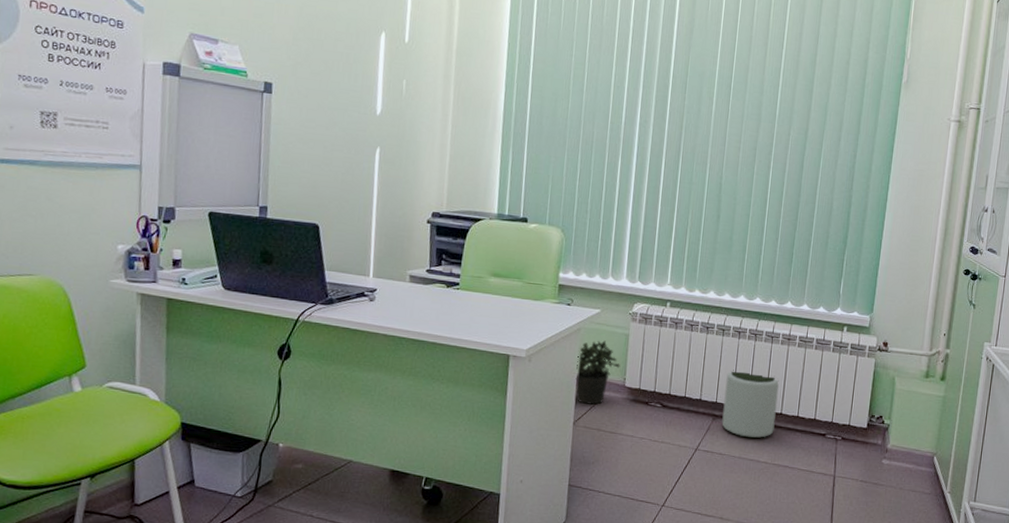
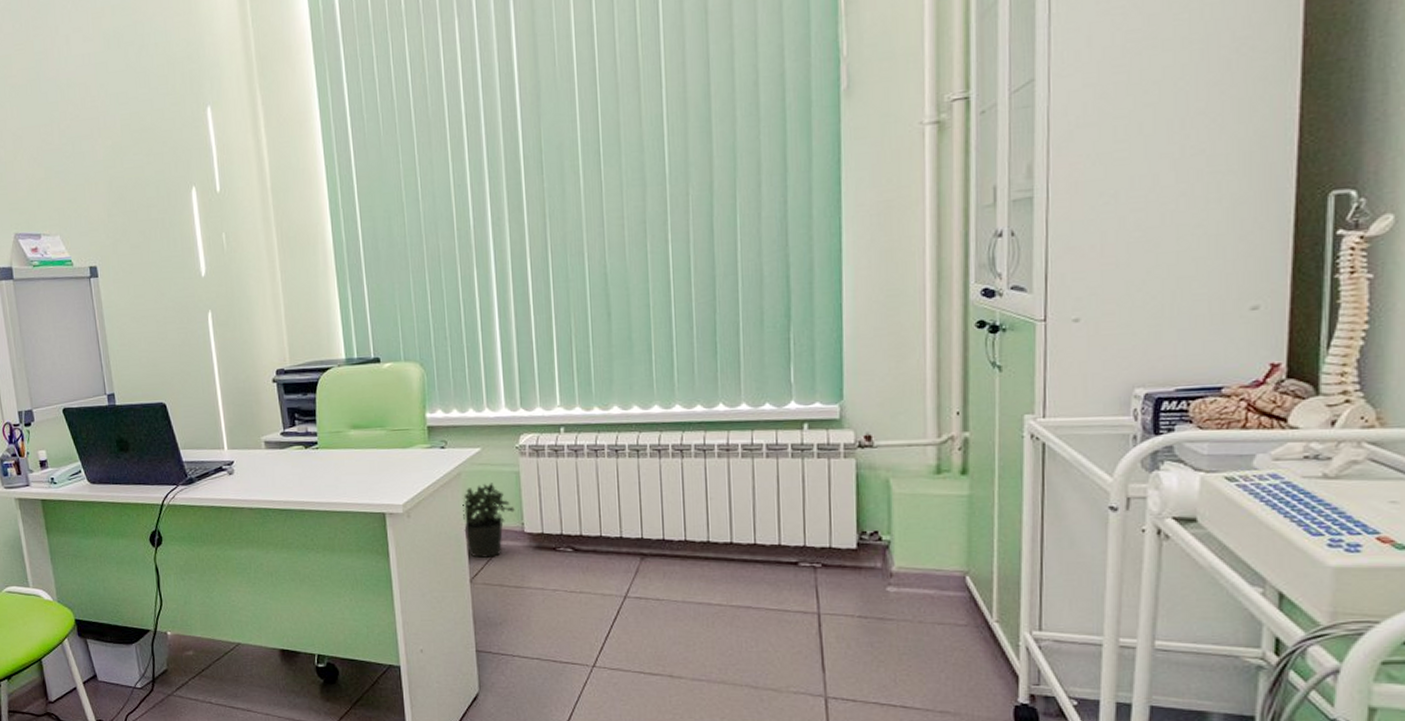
plant pot: present [722,370,779,439] -> none [650,497,725,577]

